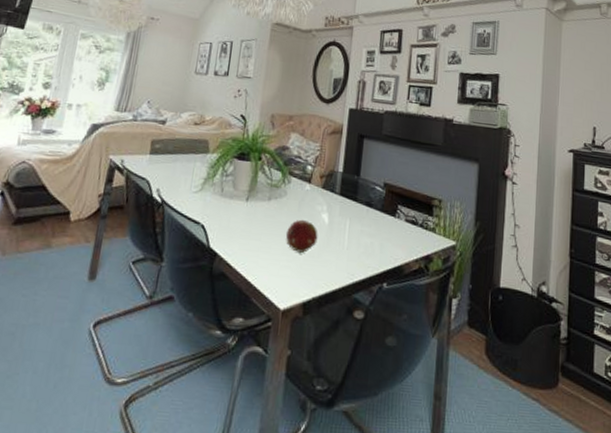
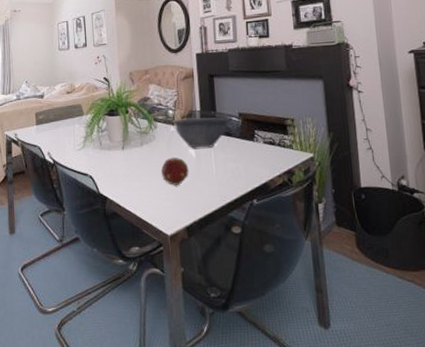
bowl: none [309,177,373,216] -> present [172,117,229,148]

